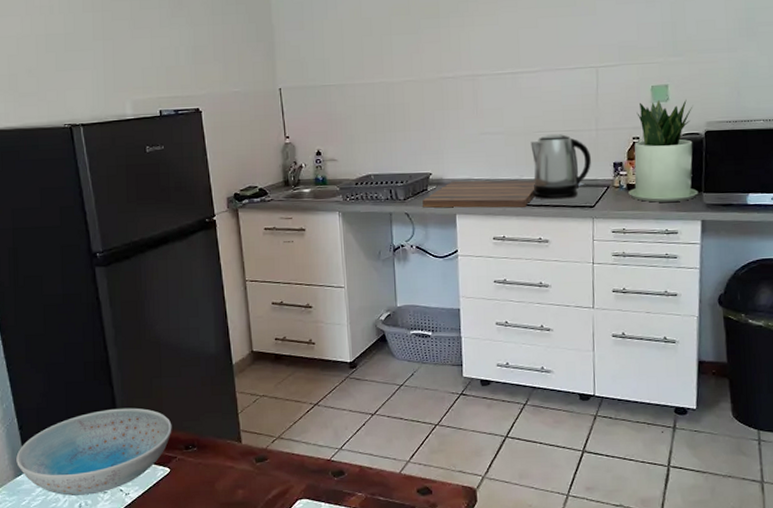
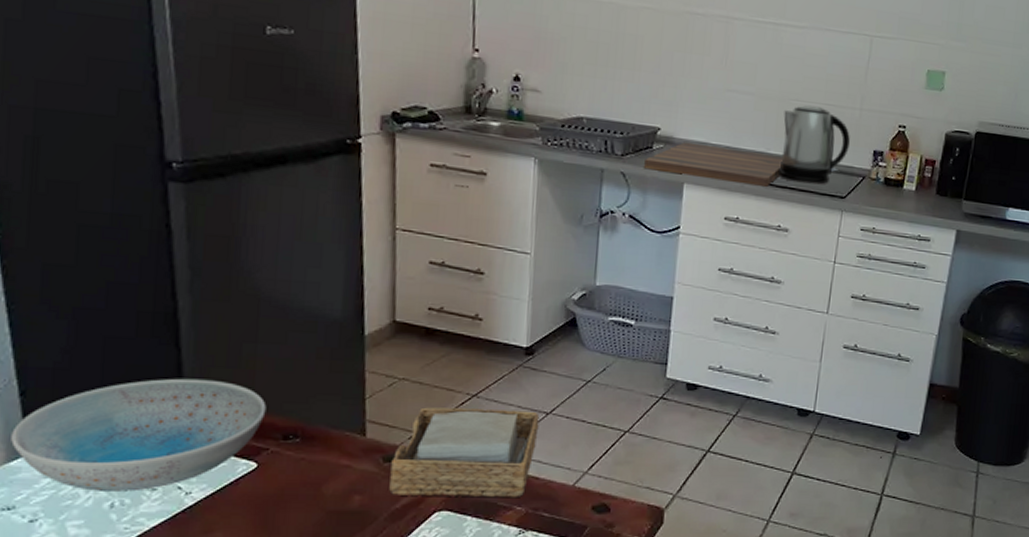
napkin holder: none [261,413,368,488] -> present [389,407,540,498]
planter: present [628,99,698,203] -> none [885,86,968,206]

